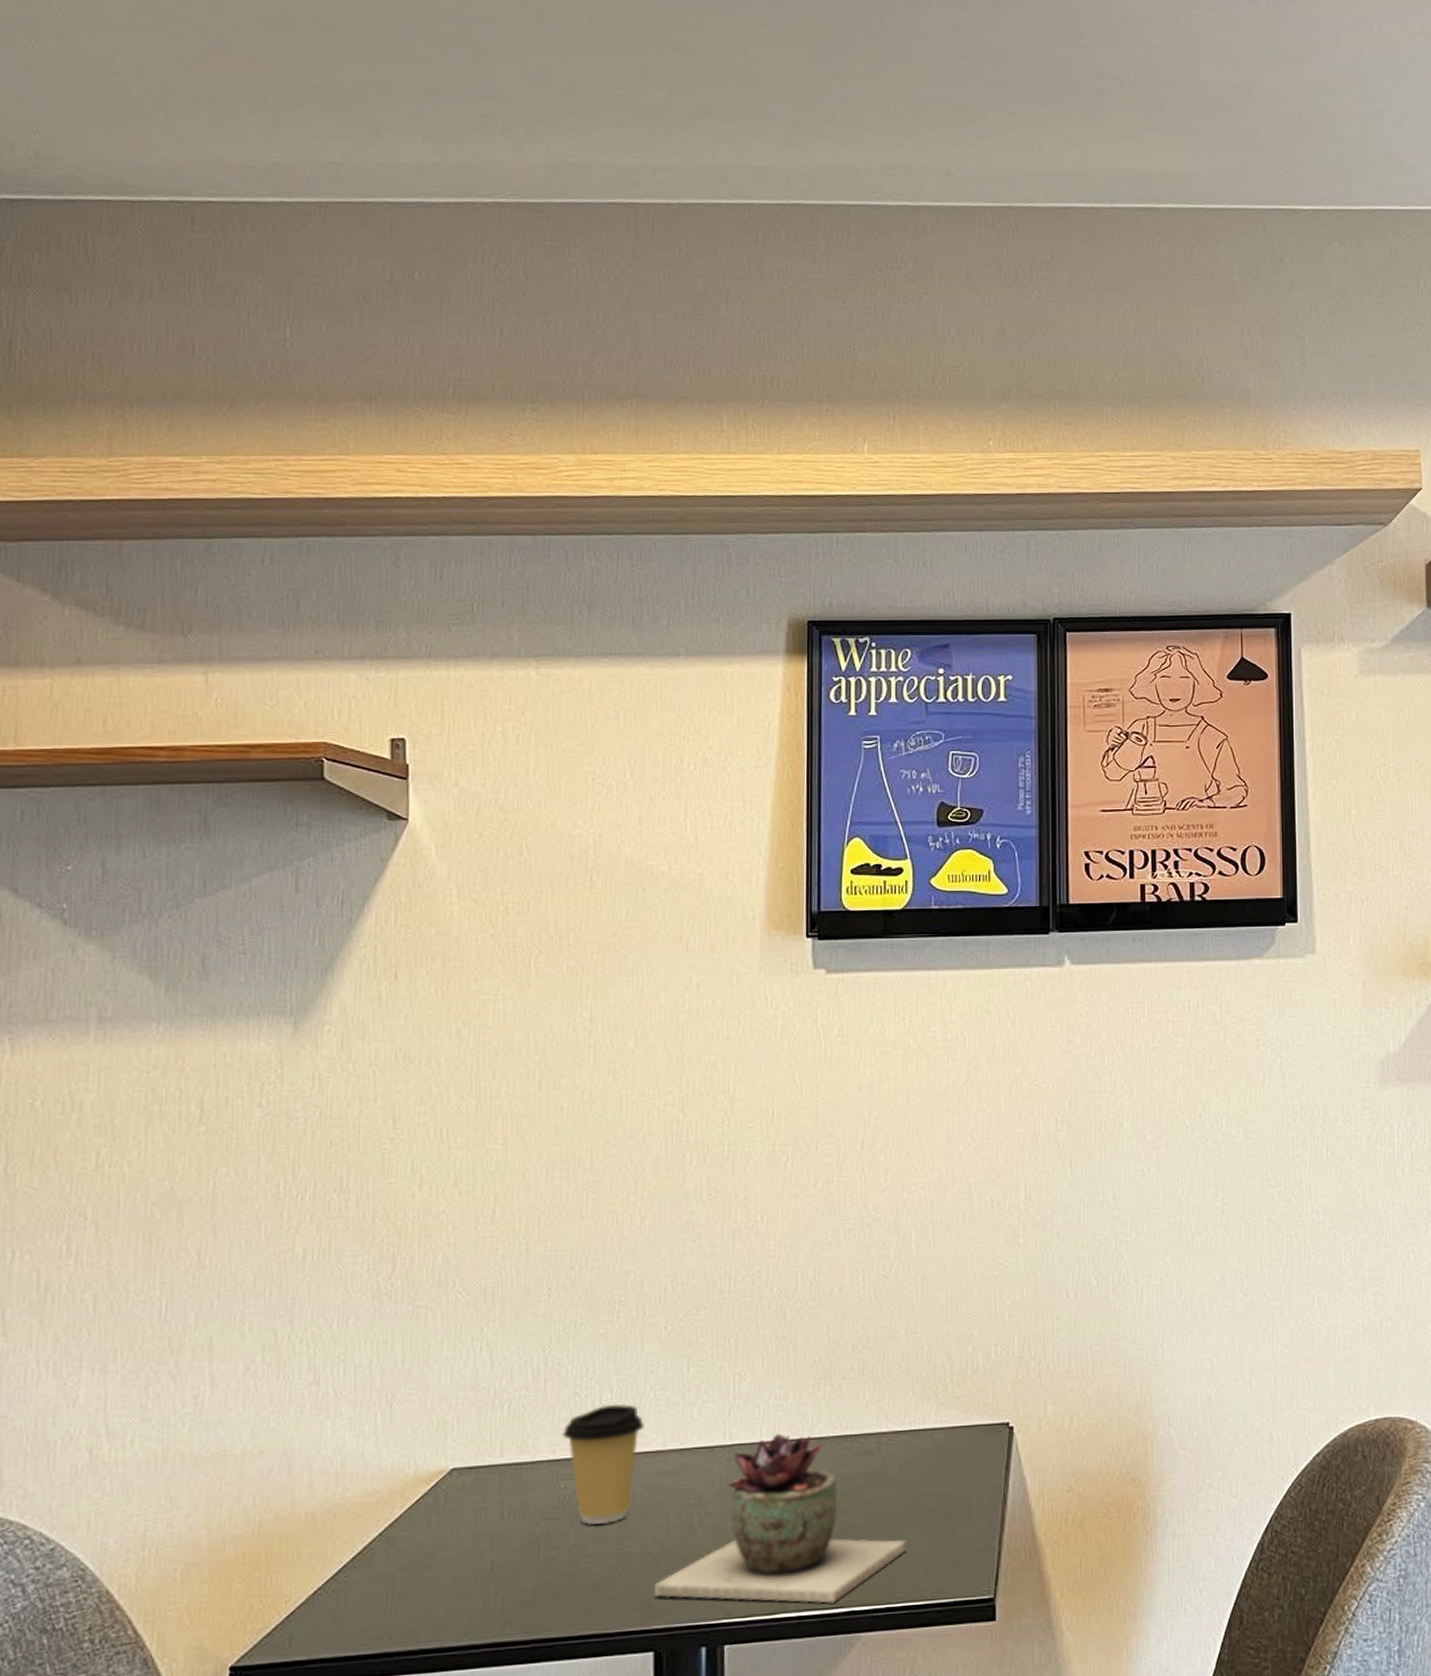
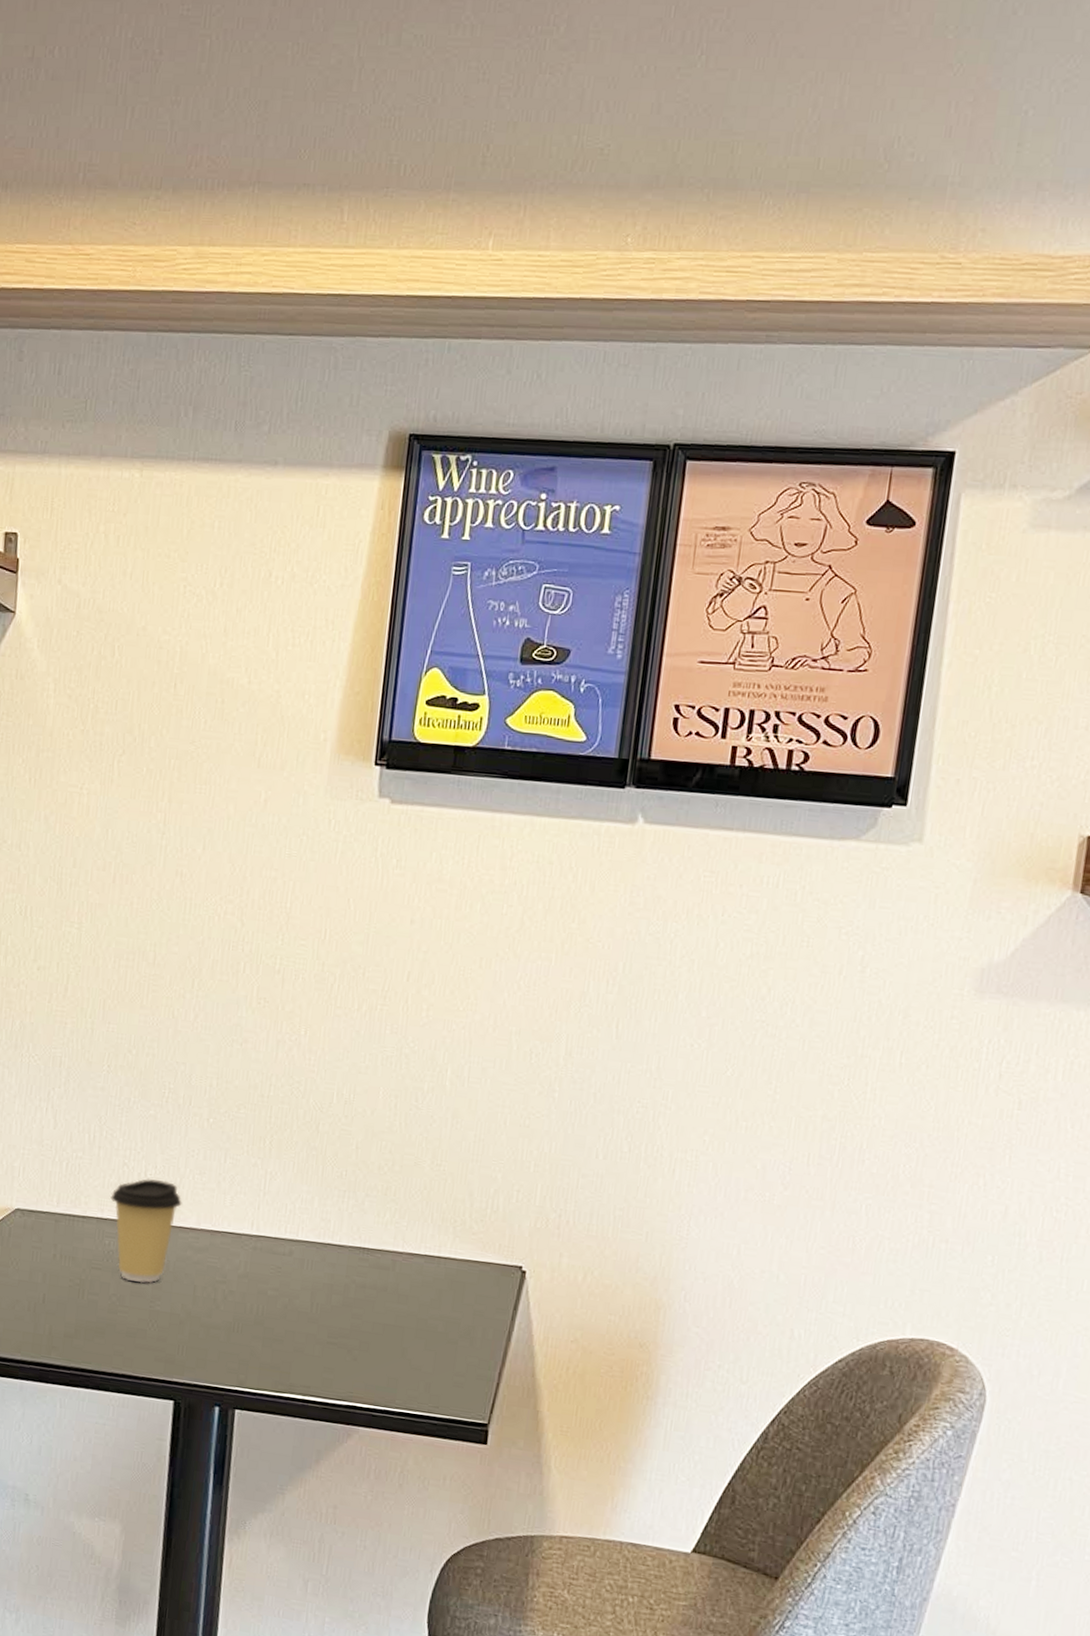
succulent plant: present [653,1433,907,1604] -> none [177,1233,410,1395]

